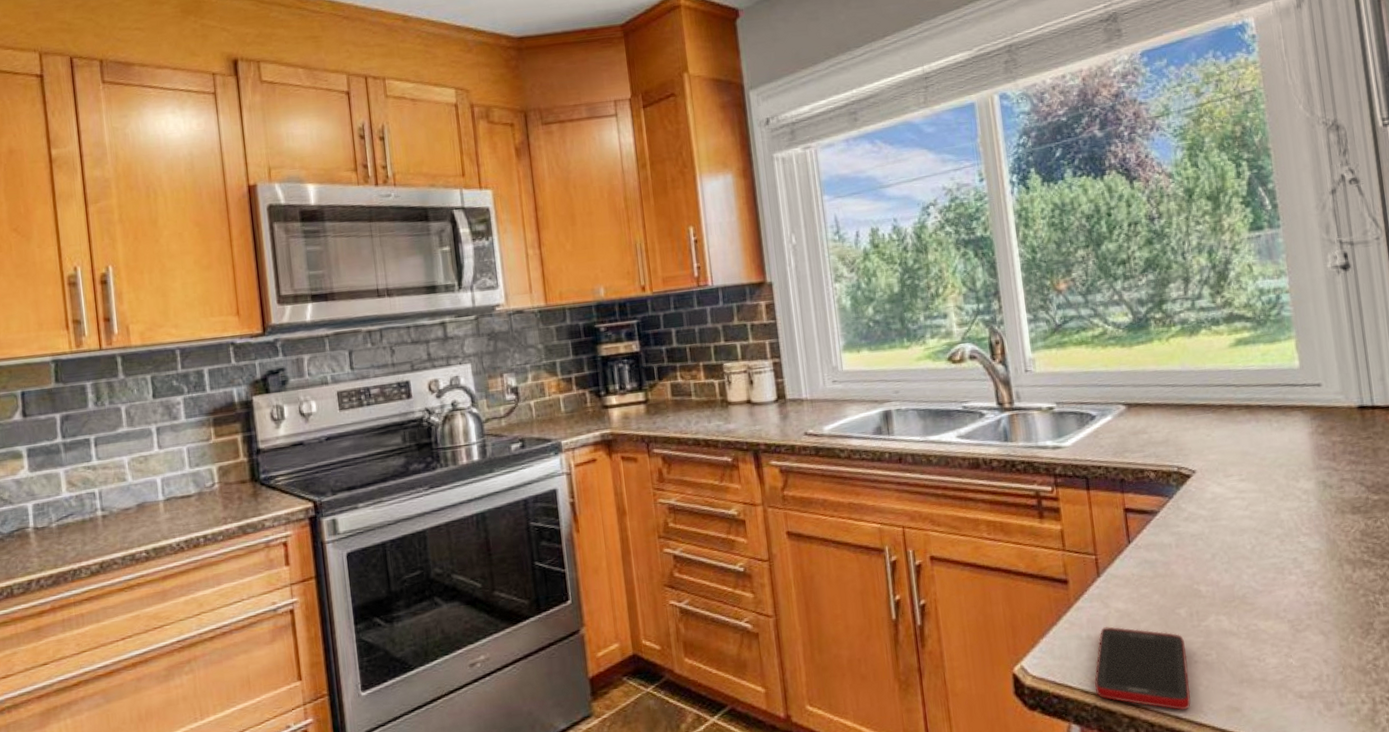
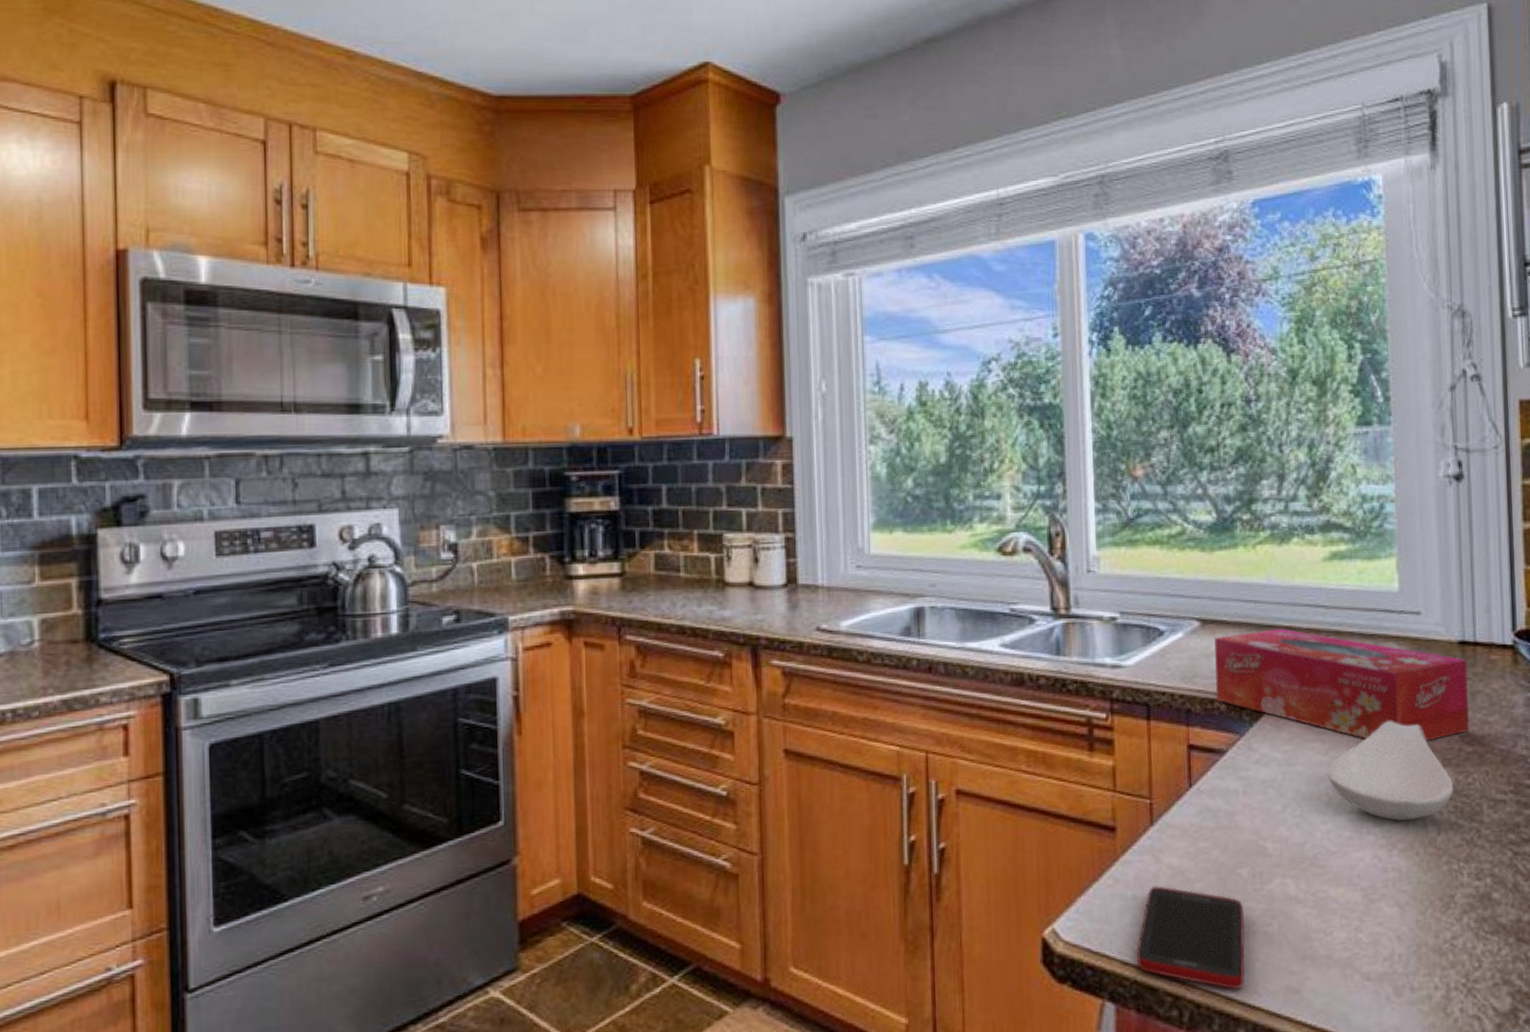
tissue box: none [1140,406,1375,495] -> present [1215,628,1470,741]
spoon rest: none [1248,478,1365,562] -> present [1326,721,1454,821]

